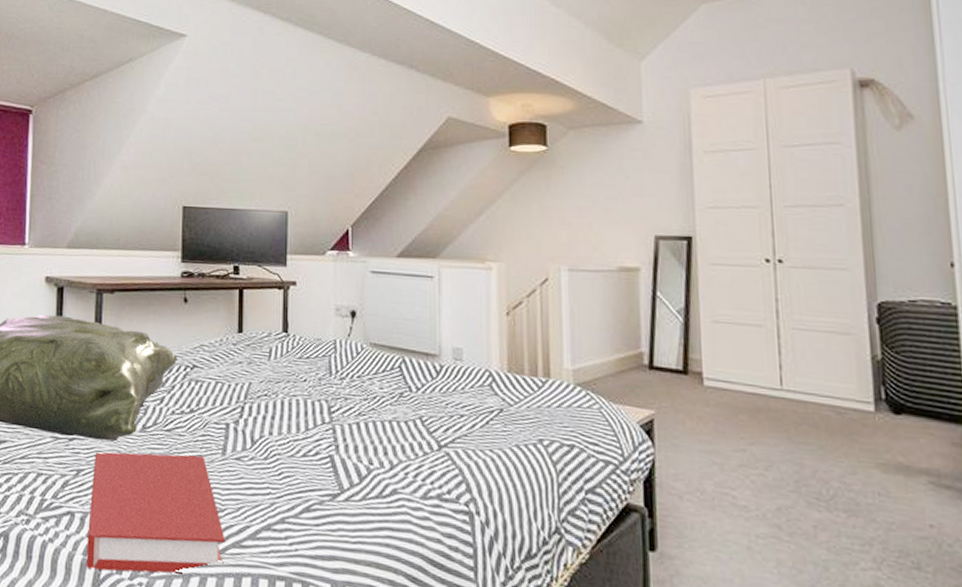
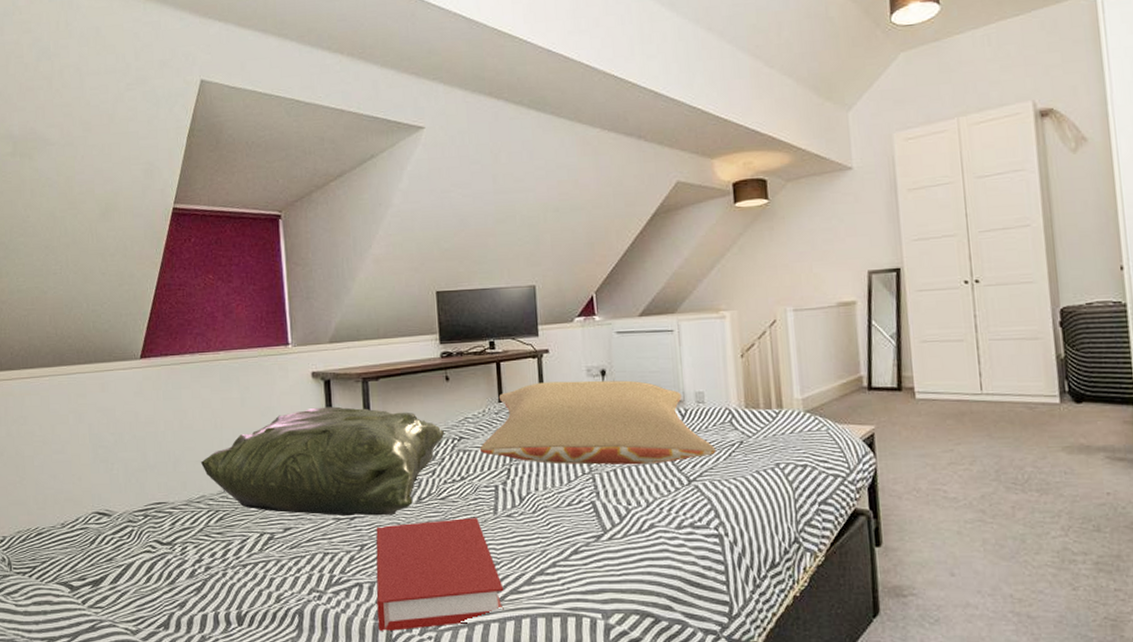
pillow: none [213,316,472,422] -> present [479,380,716,465]

